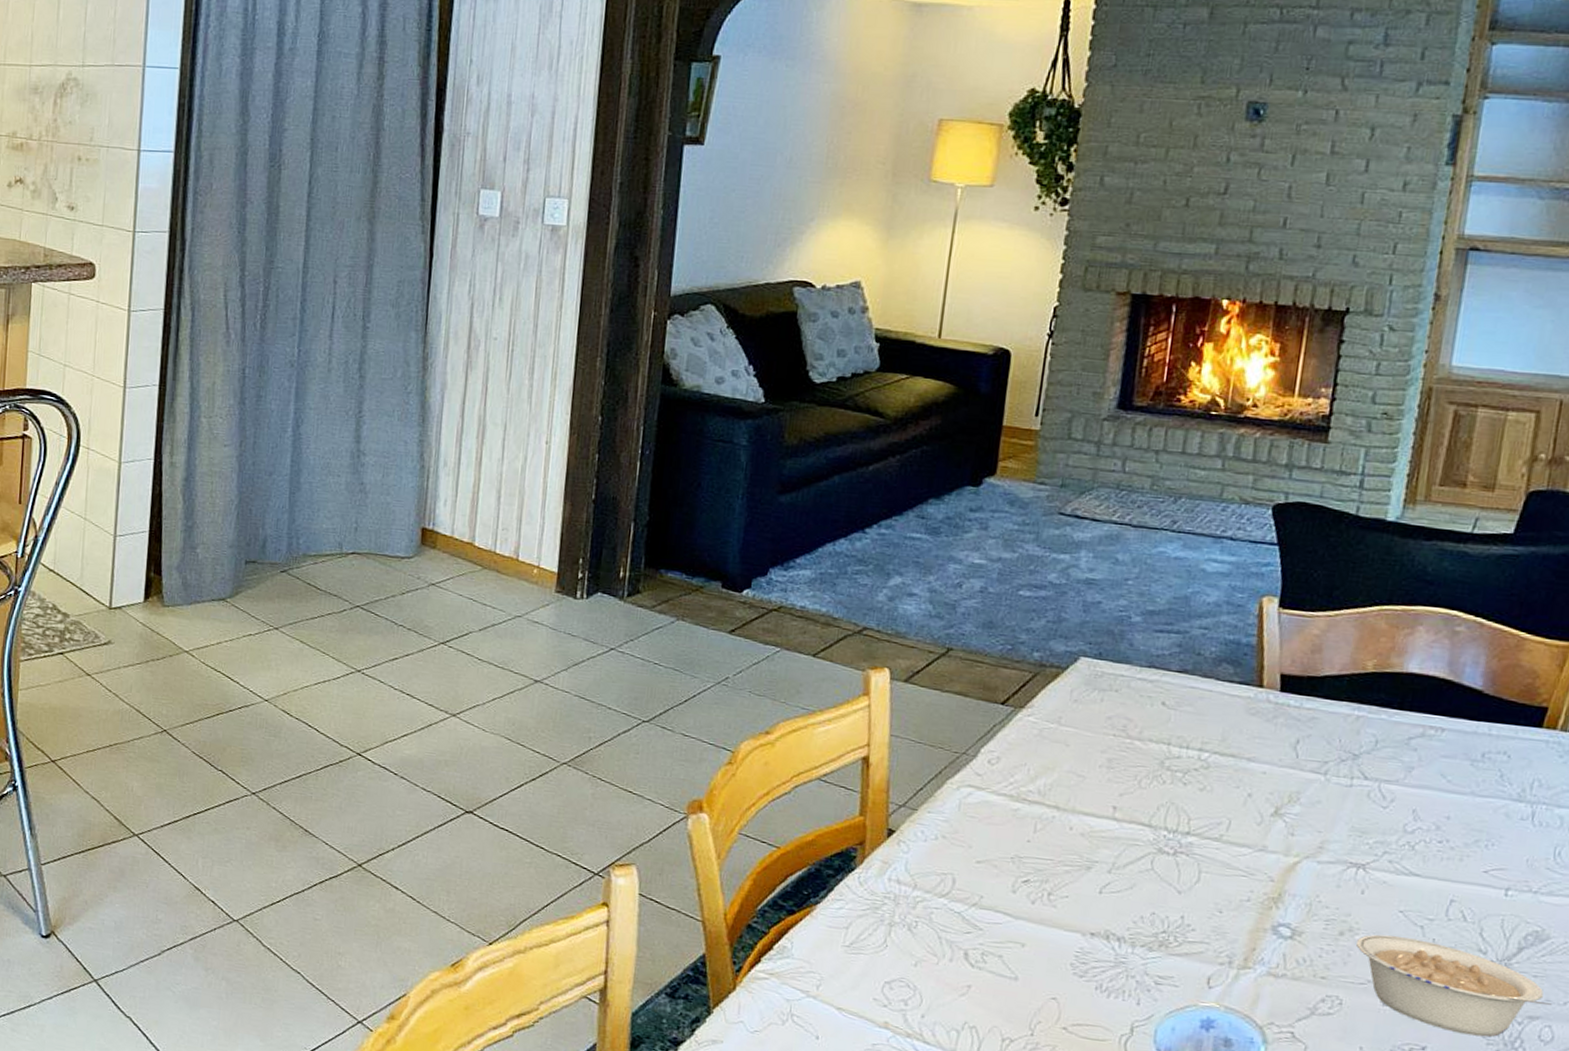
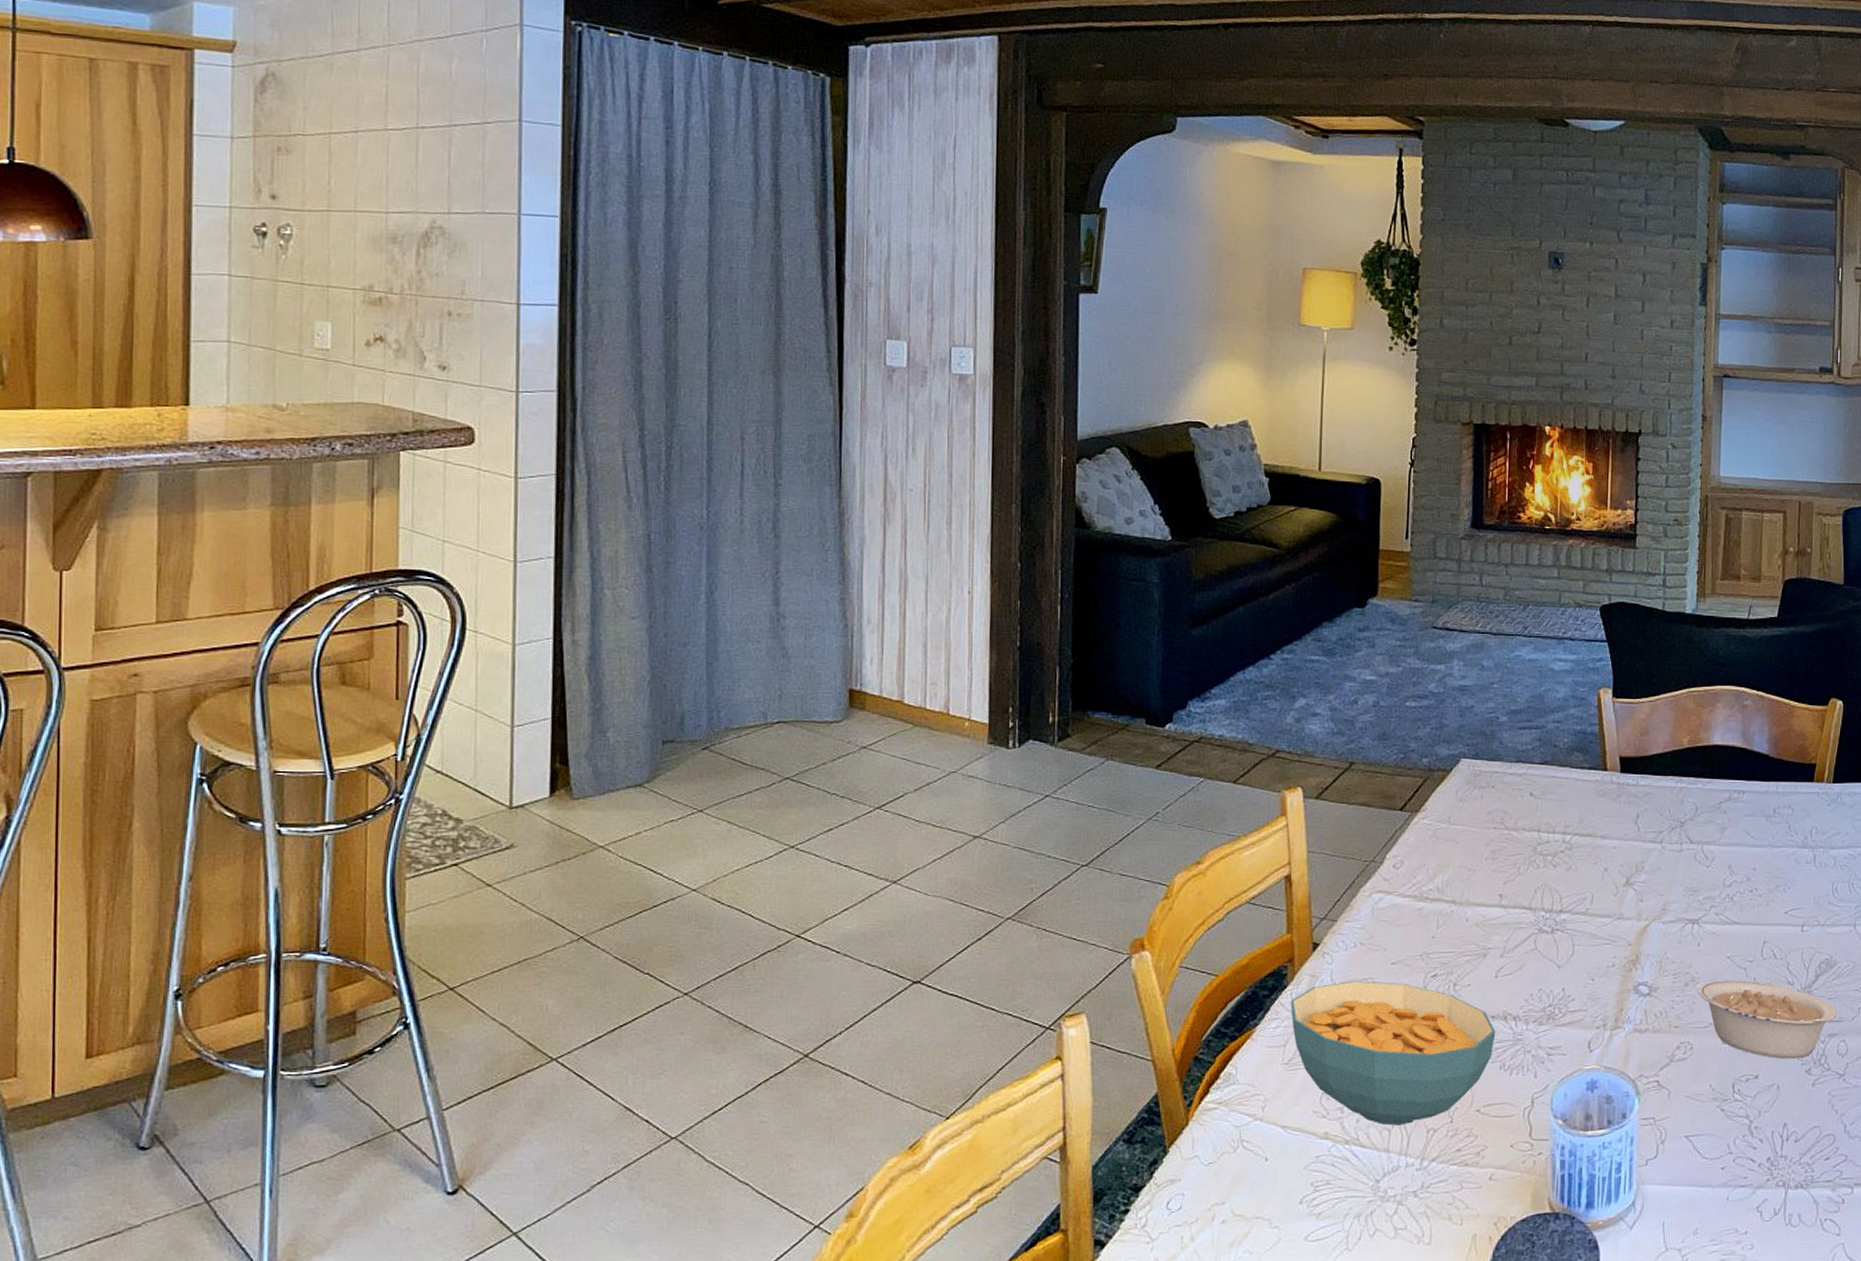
cereal bowl: none [857,873,1094,1029] -> present [1290,981,1496,1126]

